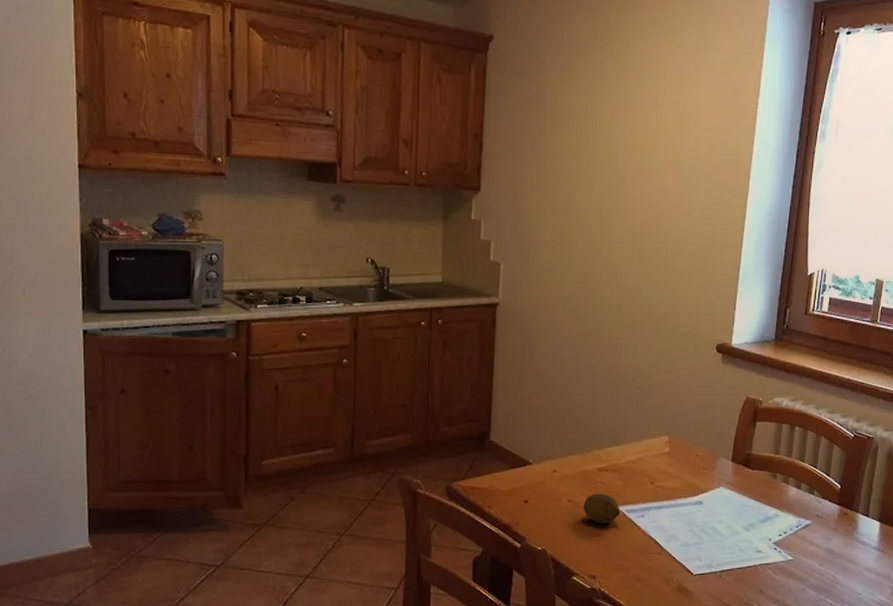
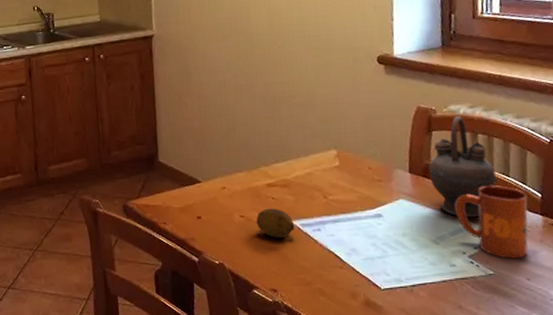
teapot: none [749,408,808,506] -> present [428,116,499,218]
mug: none [768,476,829,546] -> present [455,186,528,259]

